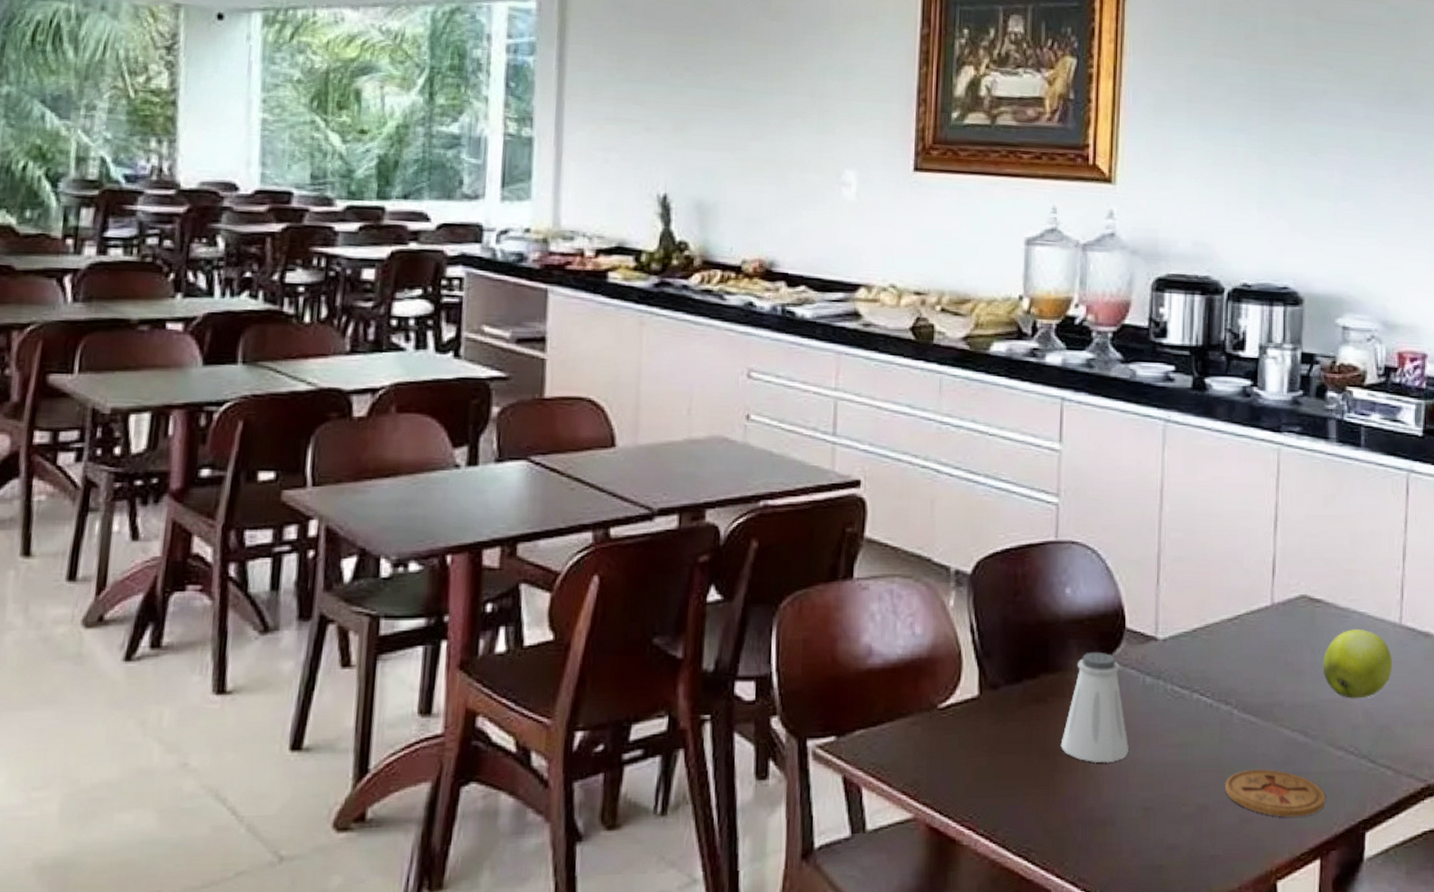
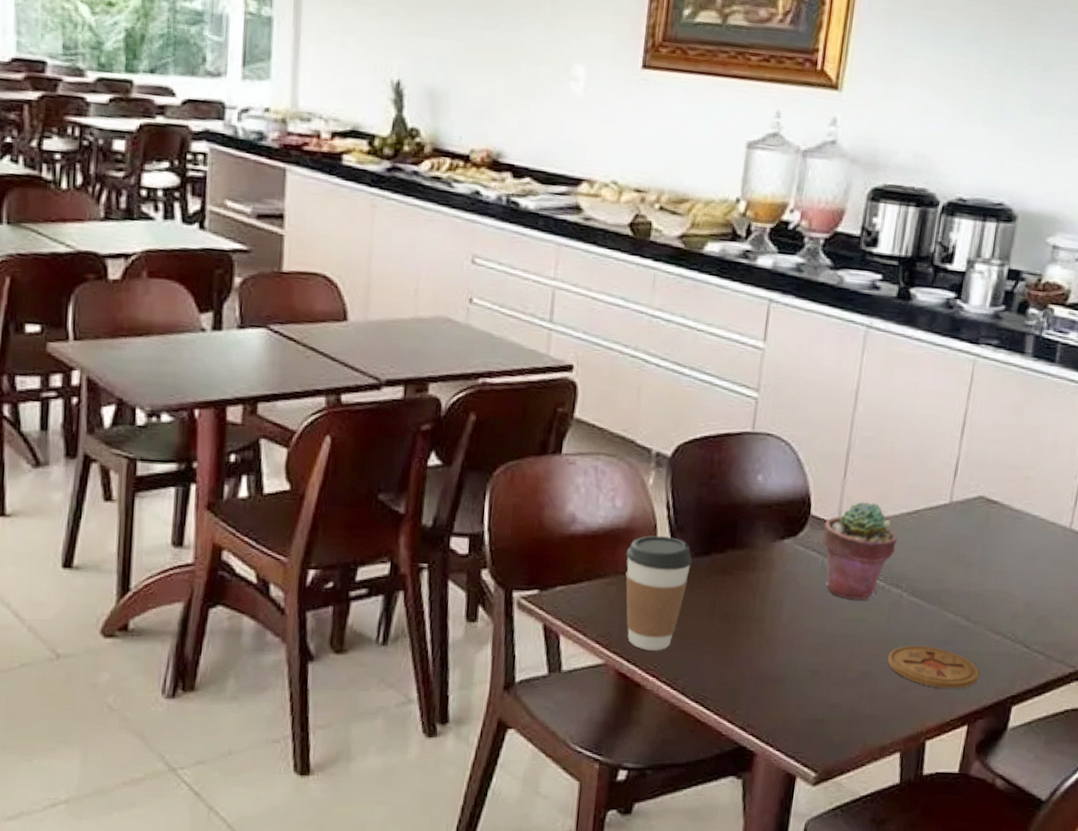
coffee cup: none [930,664,1003,798] -> present [625,535,693,651]
saltshaker: present [1060,652,1129,764] -> none [741,533,803,631]
potted succulent: none [1141,609,1221,721] -> present [822,501,898,600]
apple: present [1322,629,1392,699] -> none [991,530,1058,592]

